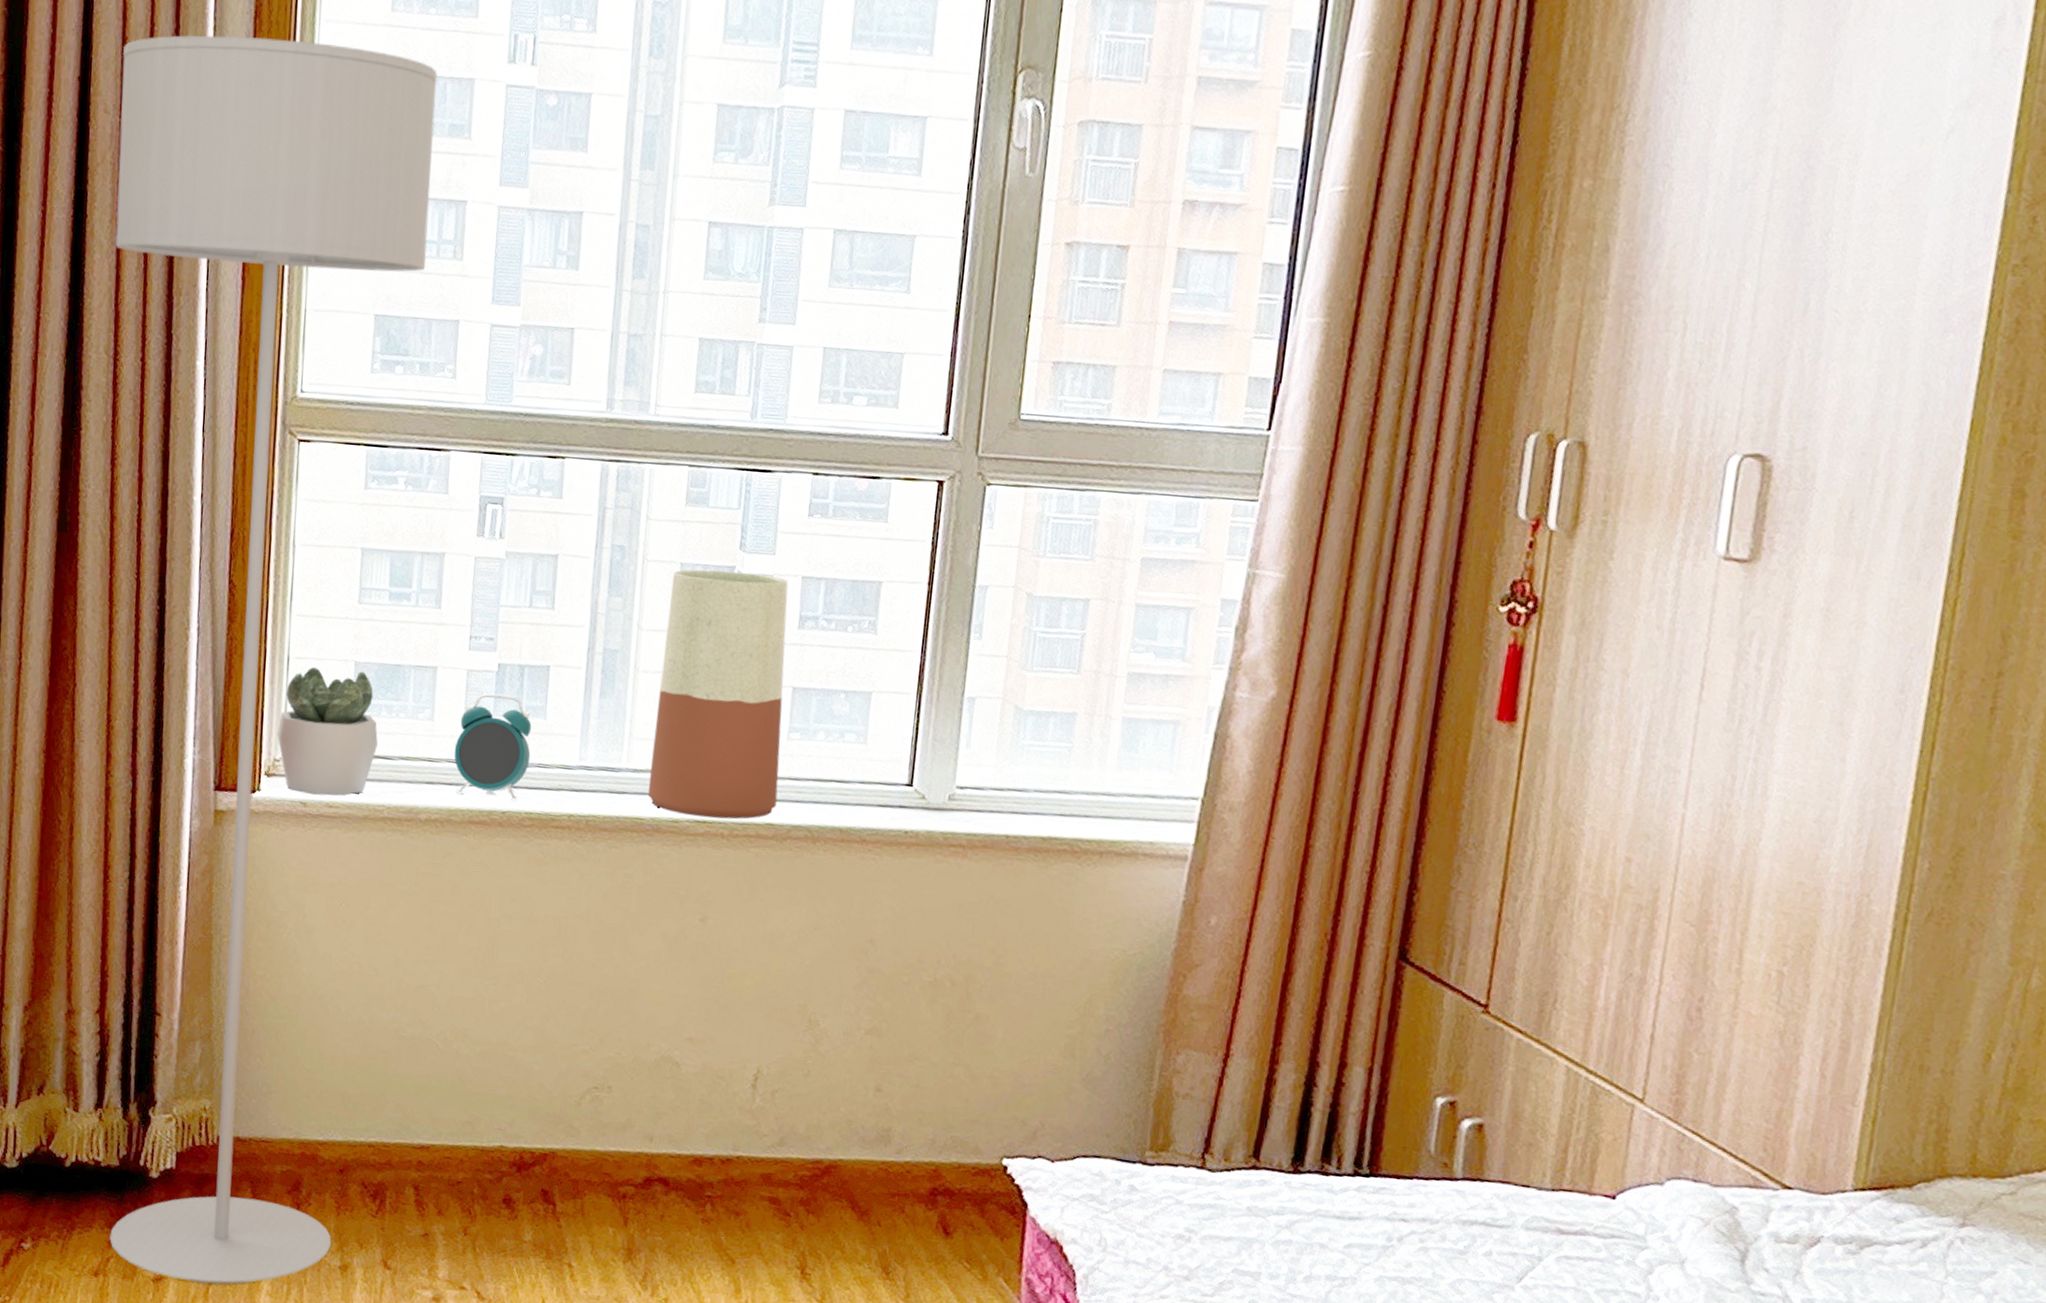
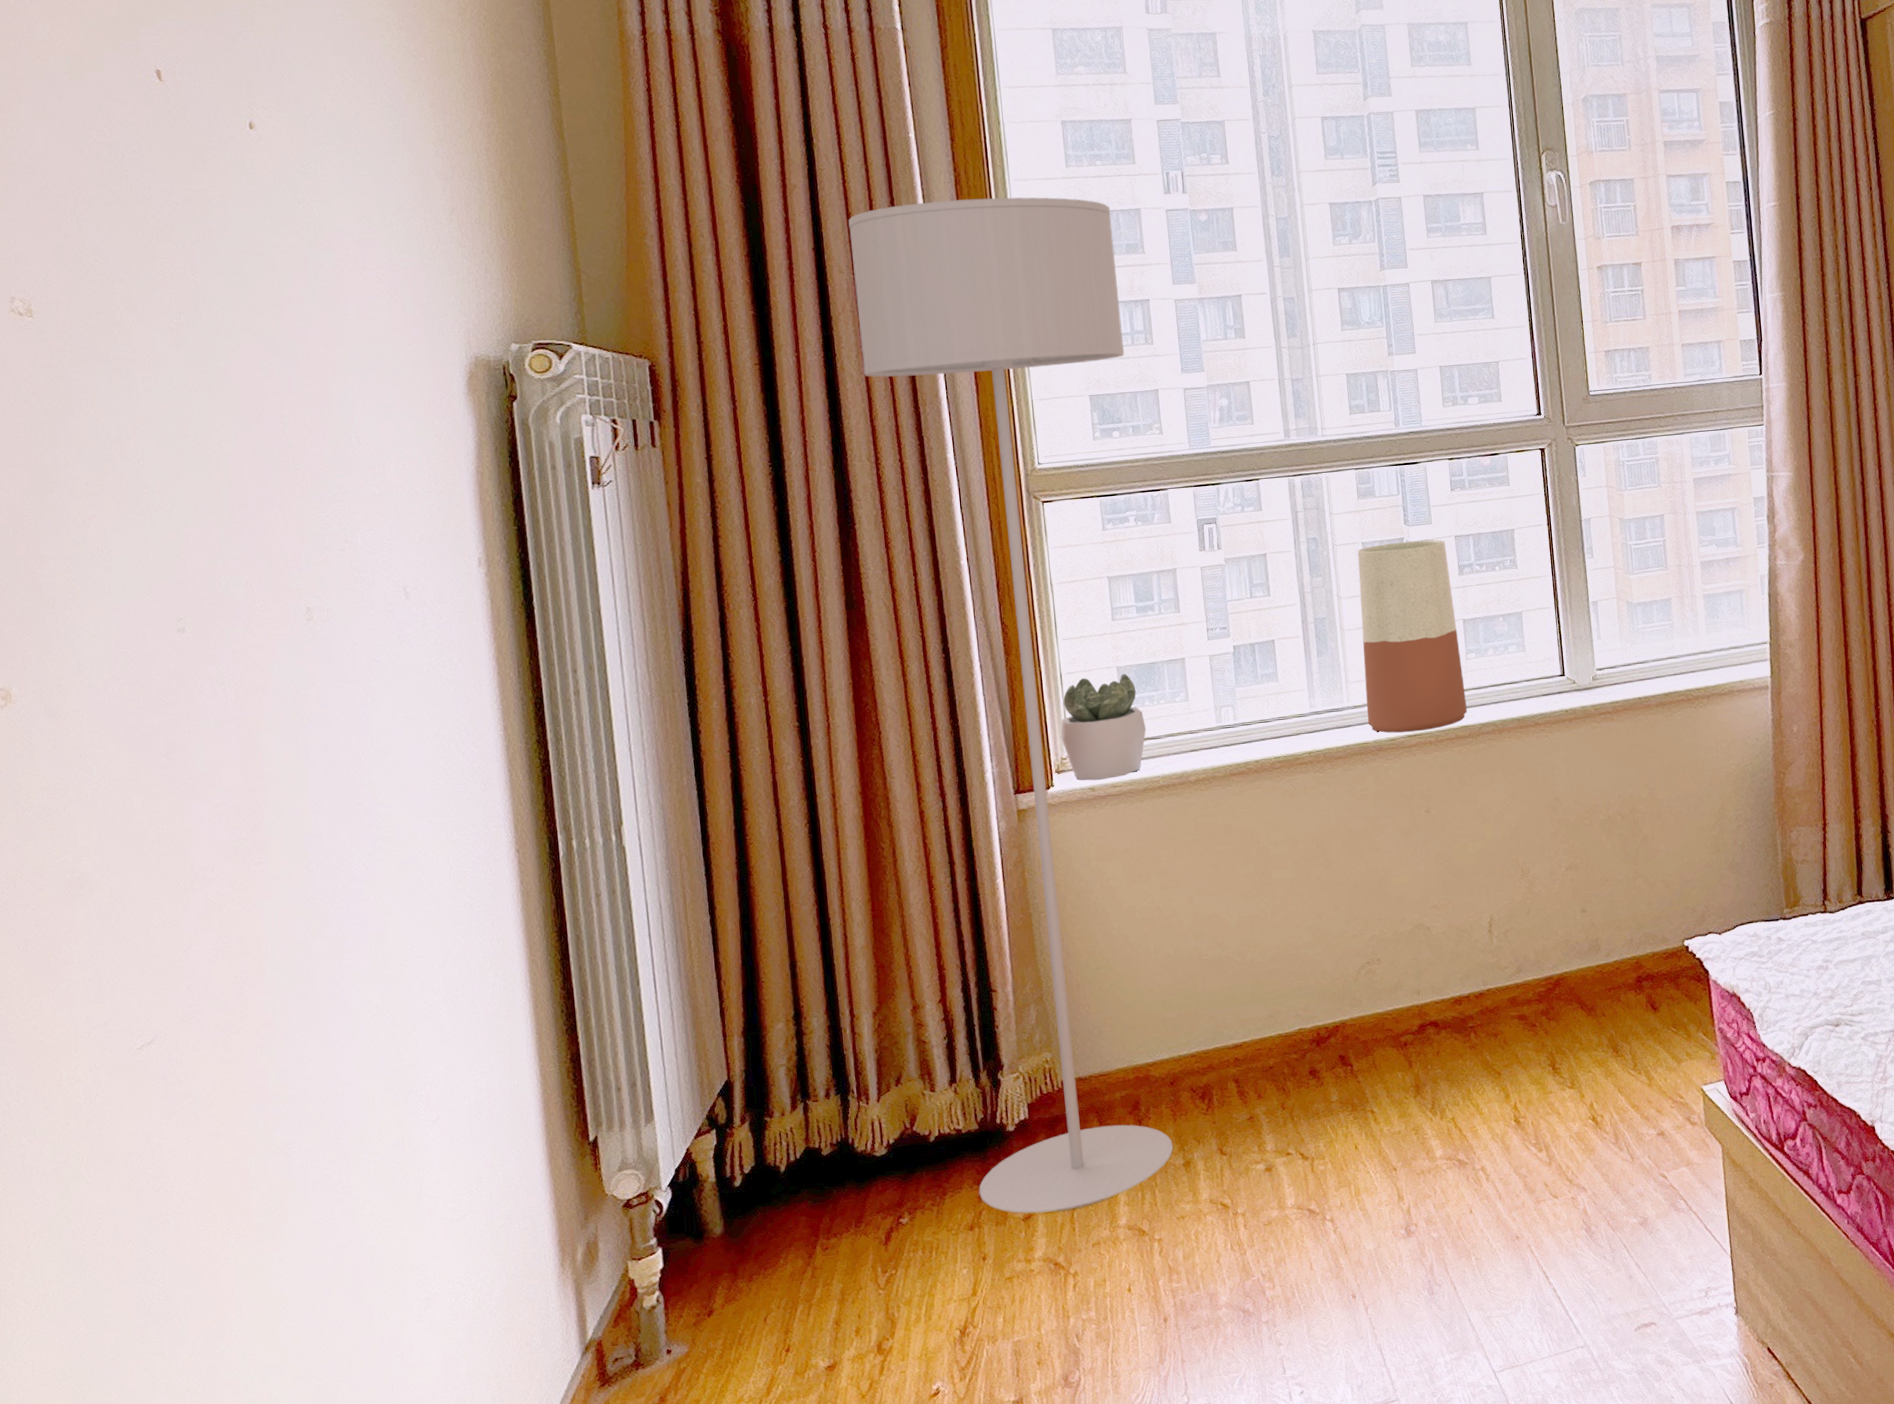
alarm clock: present [454,693,532,801] -> none [1209,669,1272,756]

